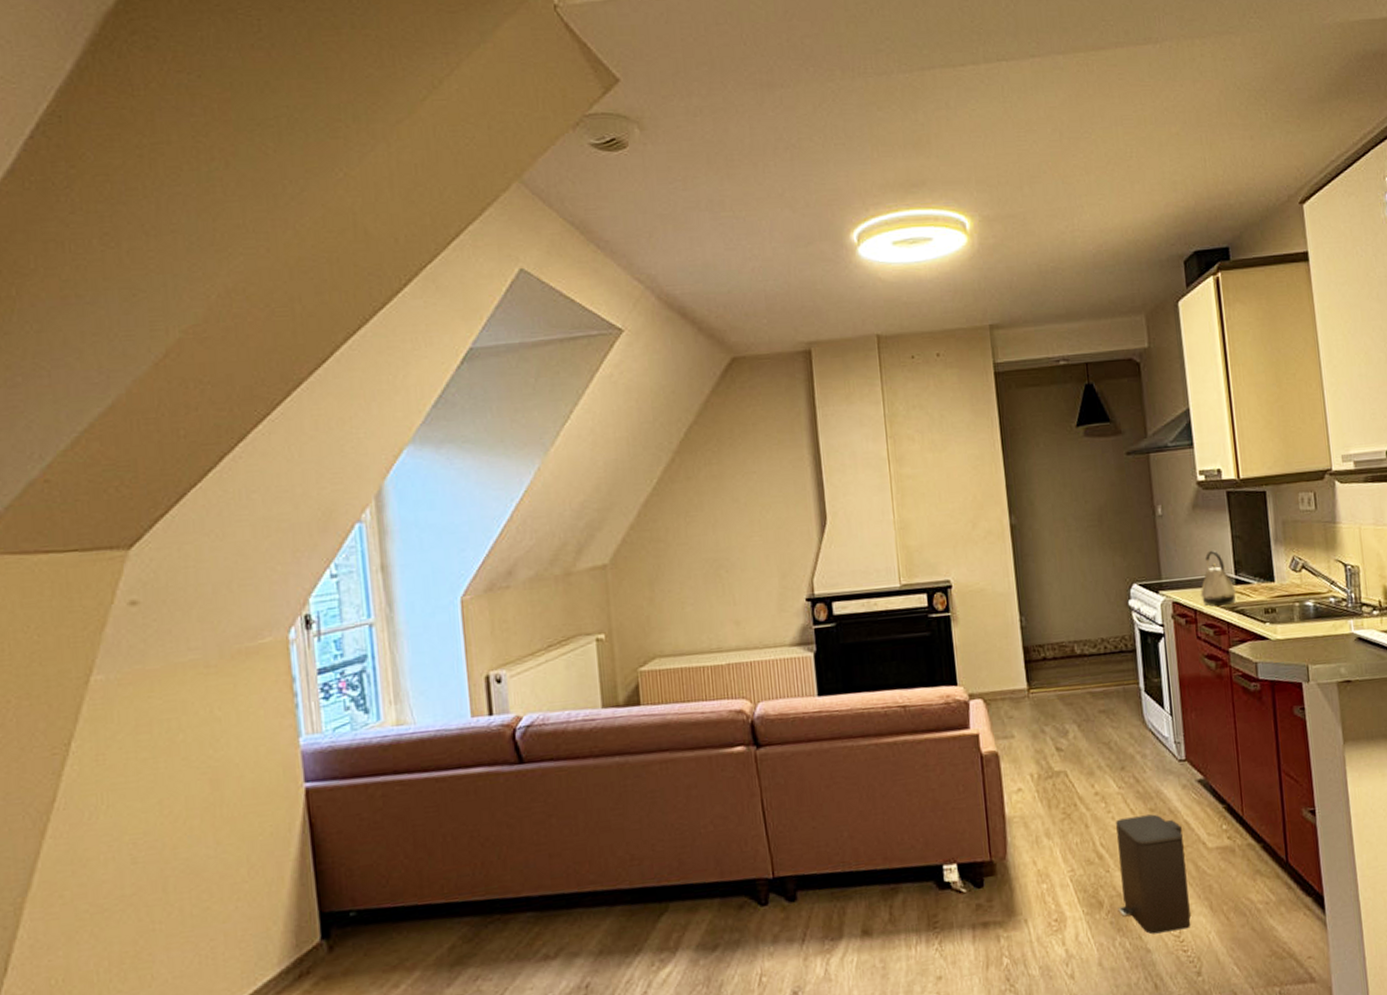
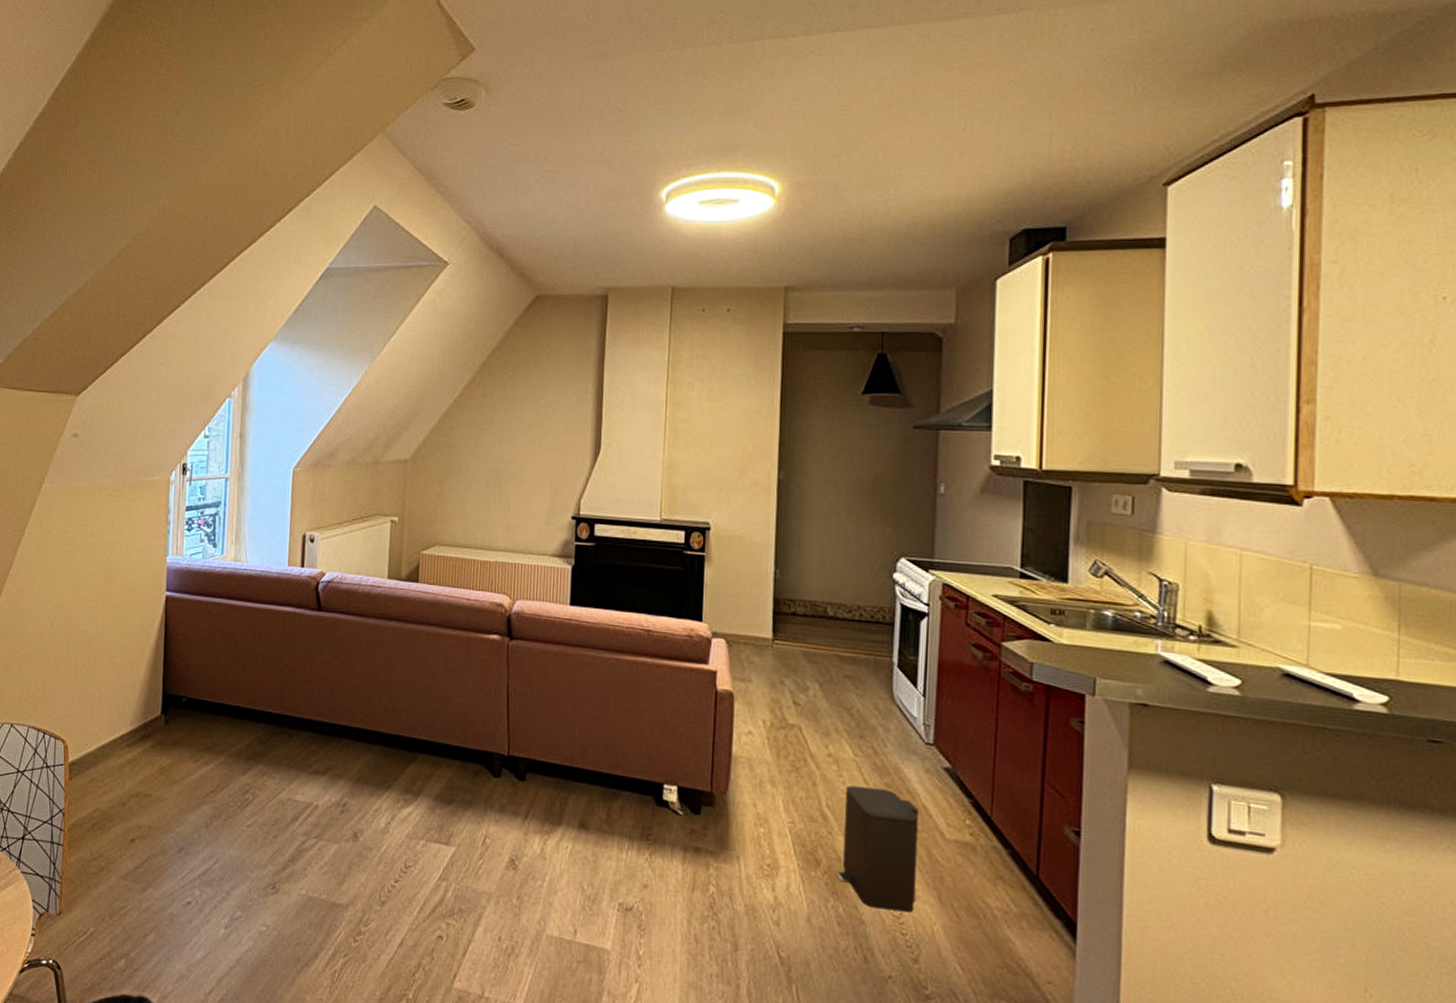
kettle: present [1200,549,1237,606] -> none [976,538,1019,597]

